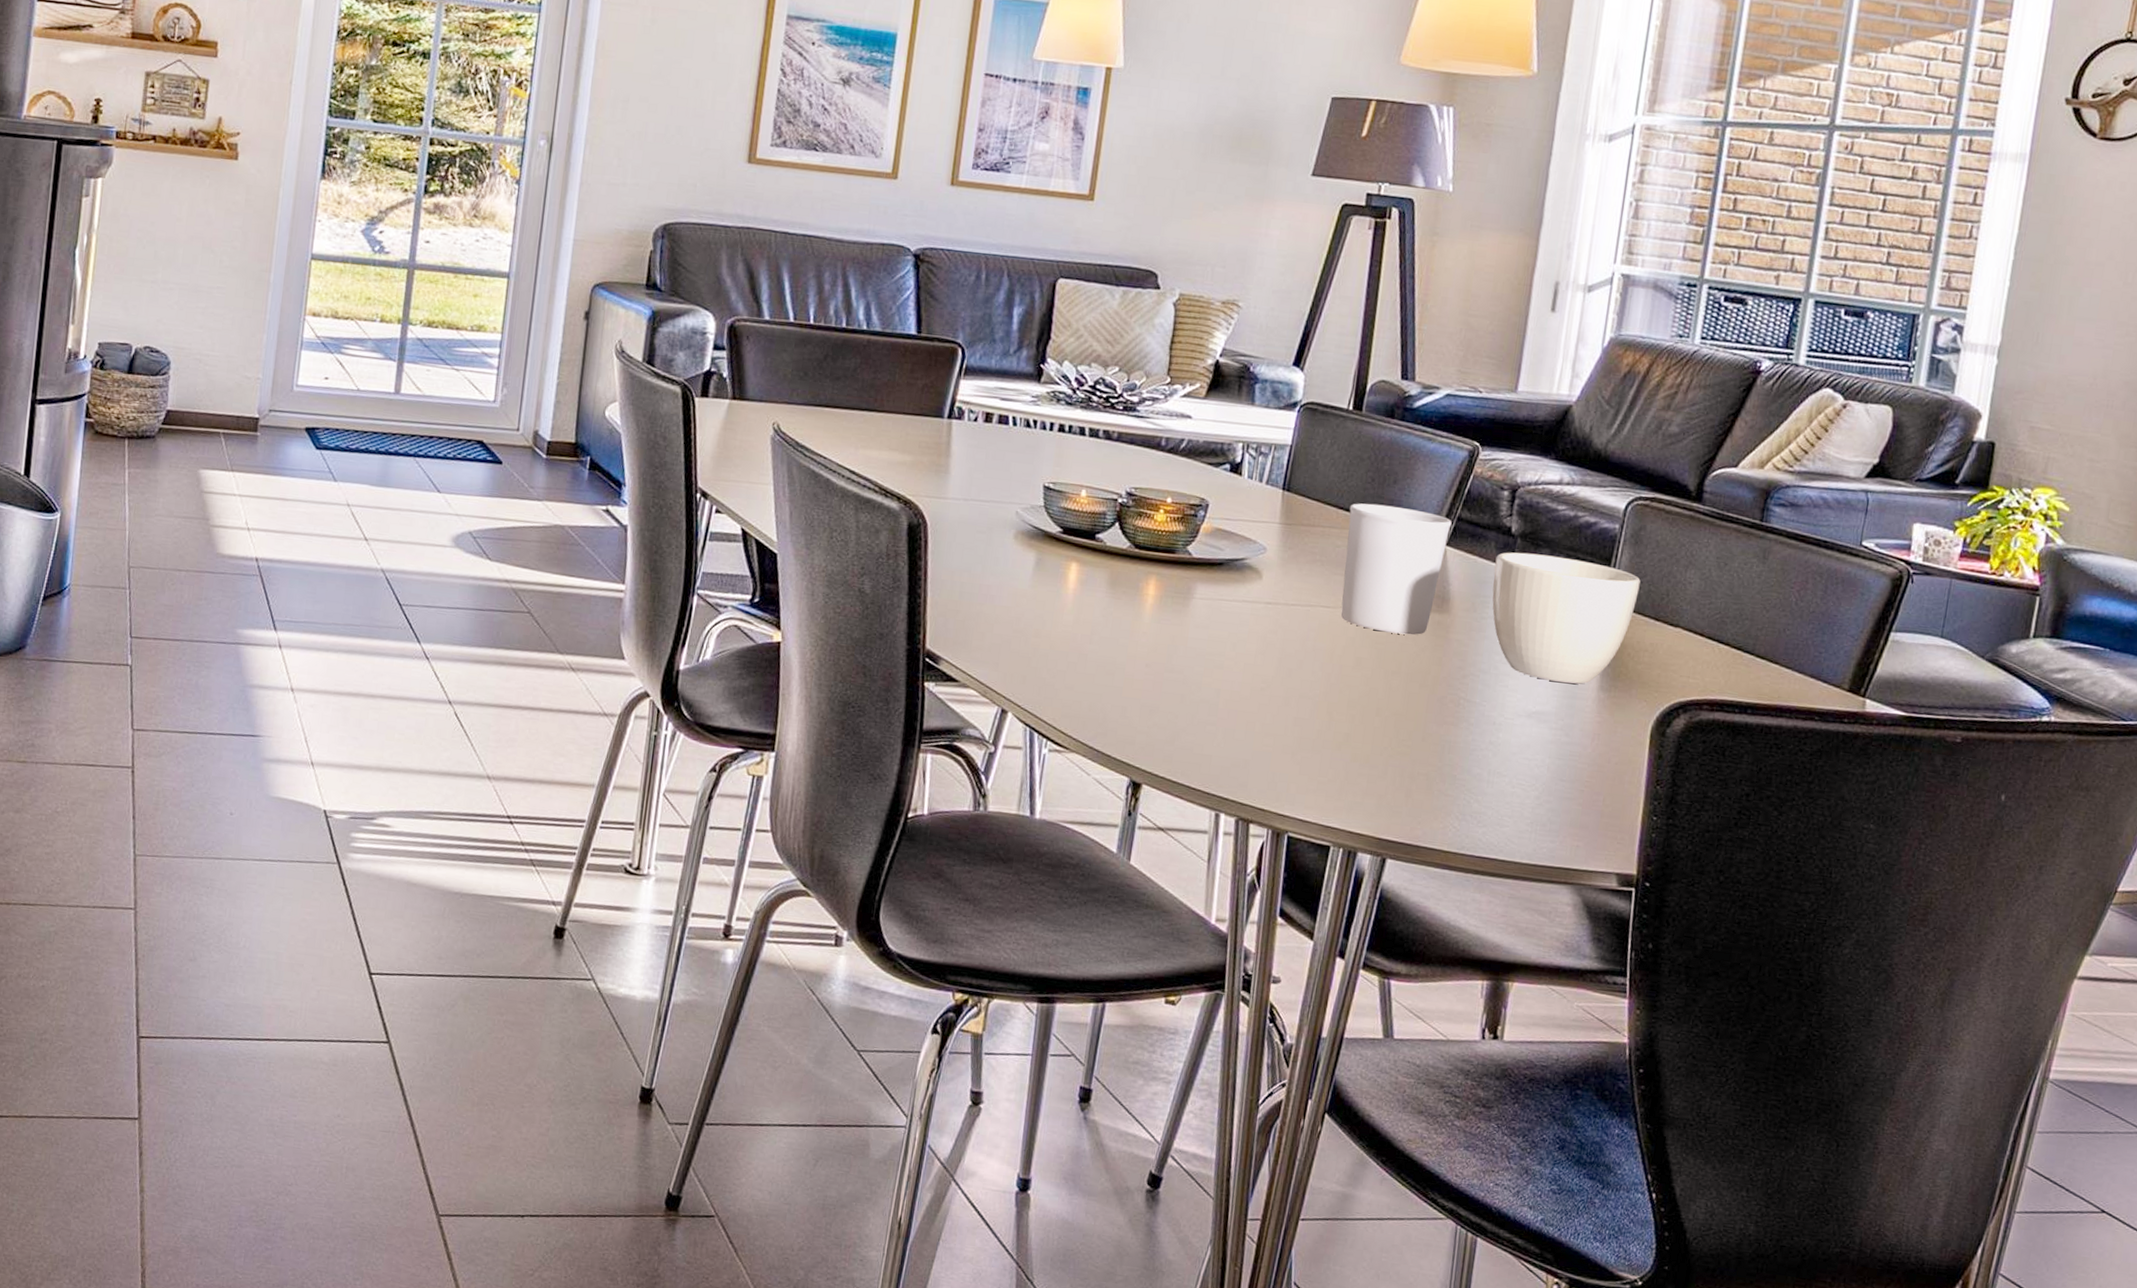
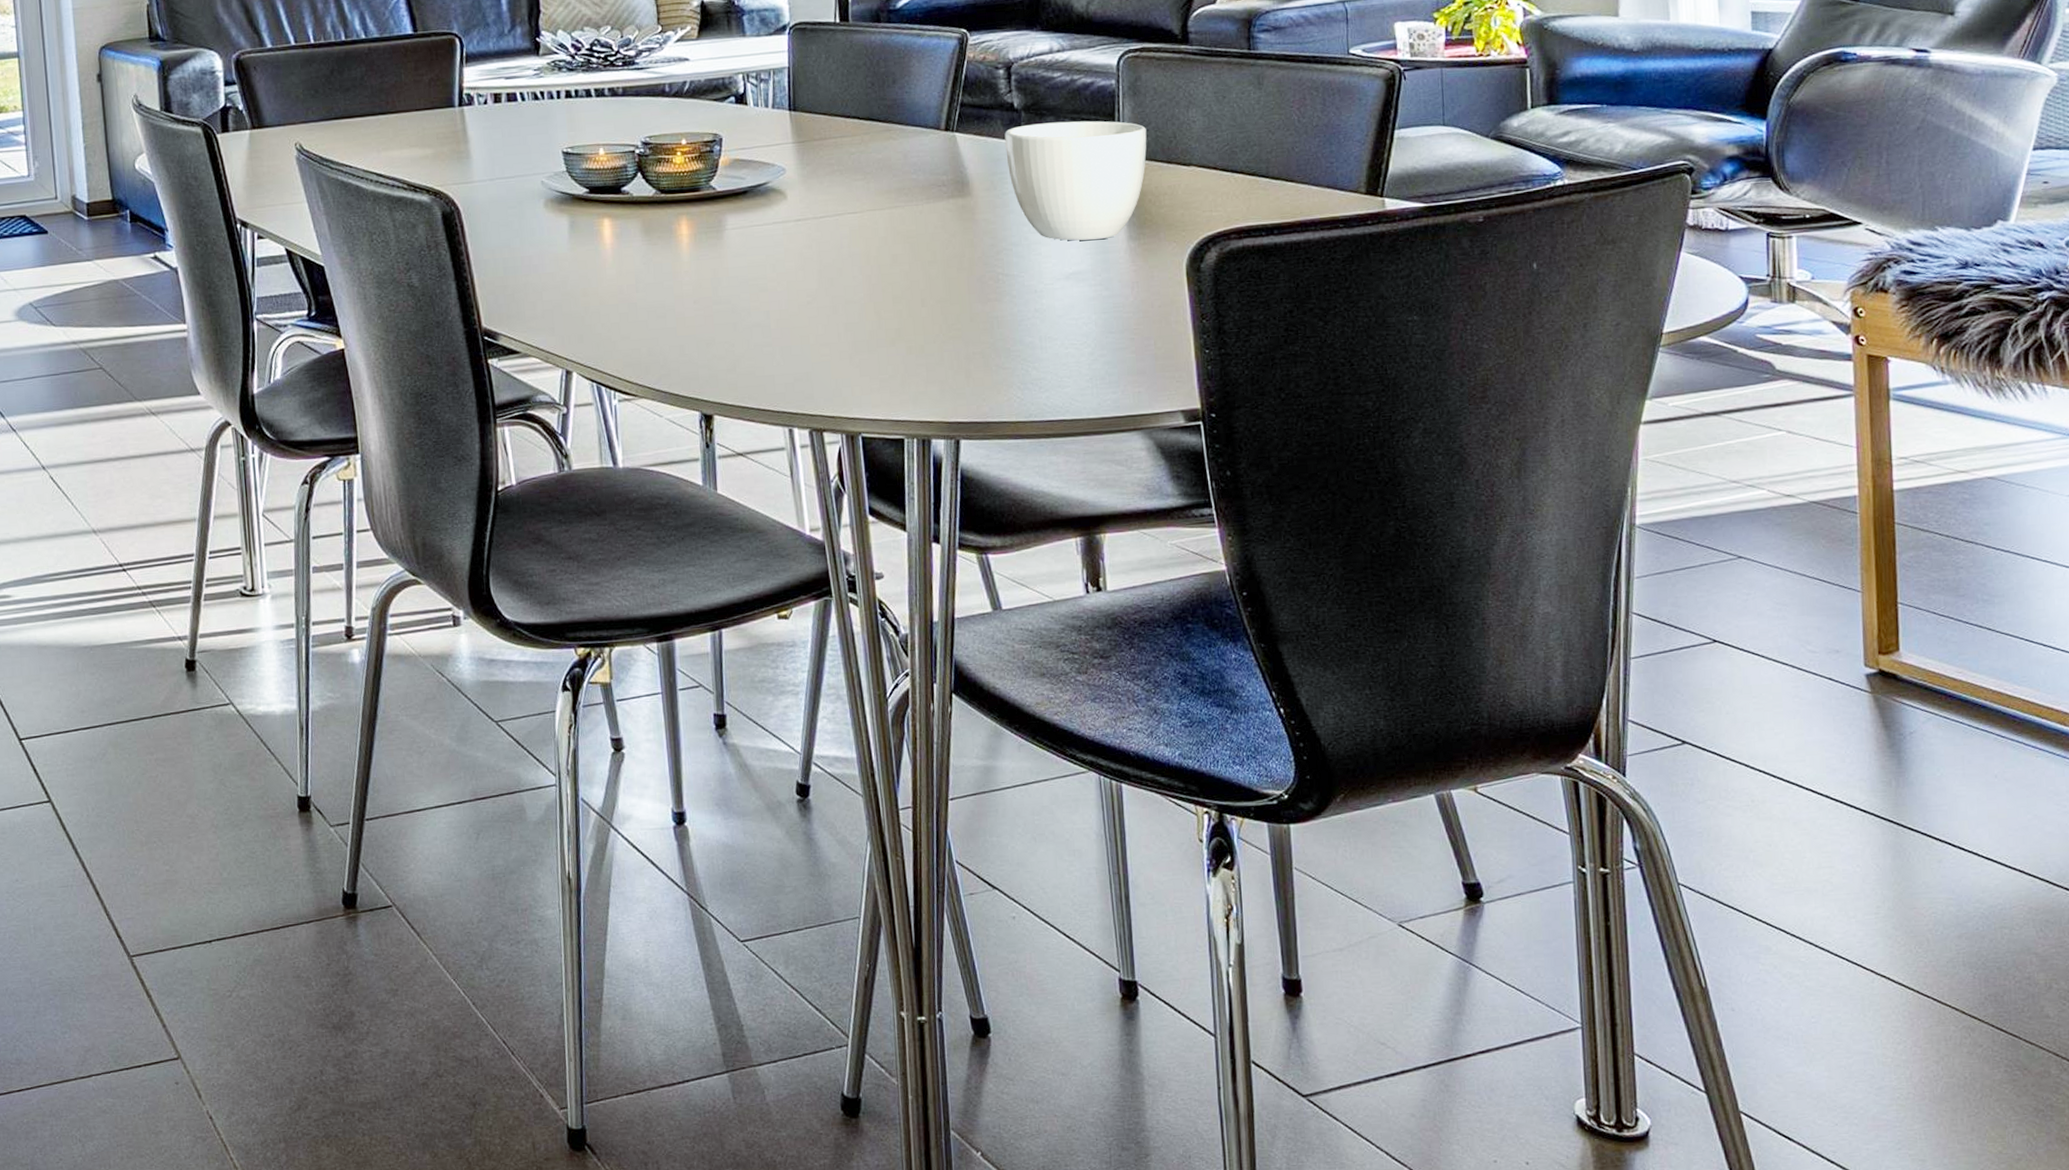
candle holder: present [1341,503,1452,635] -> none [856,104,956,226]

